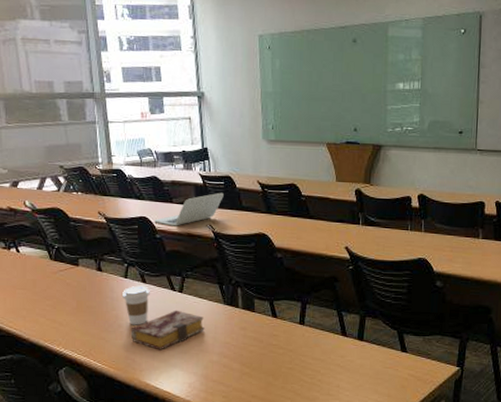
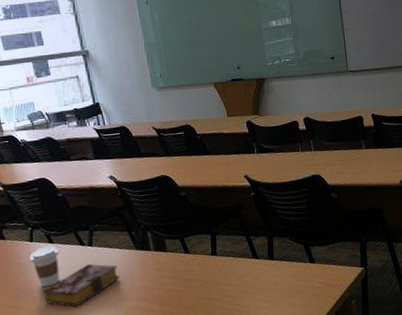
laptop: present [154,192,224,226] -> none [54,143,121,183]

